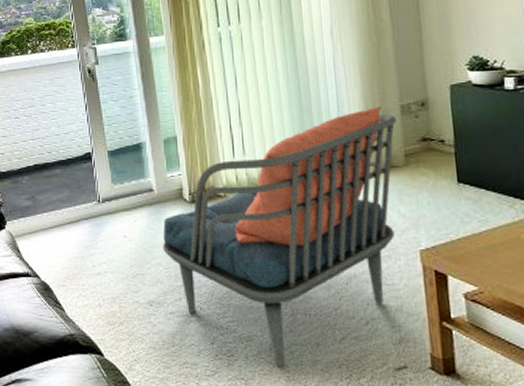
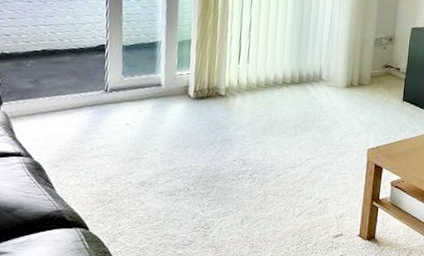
armchair: present [162,106,396,368] -> none [162,37,370,237]

